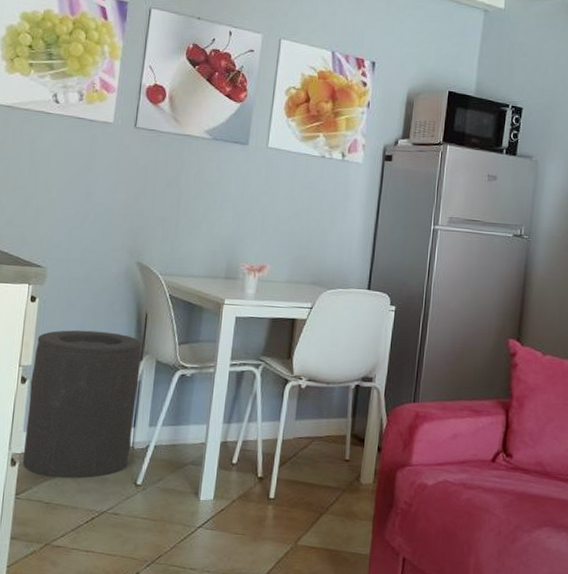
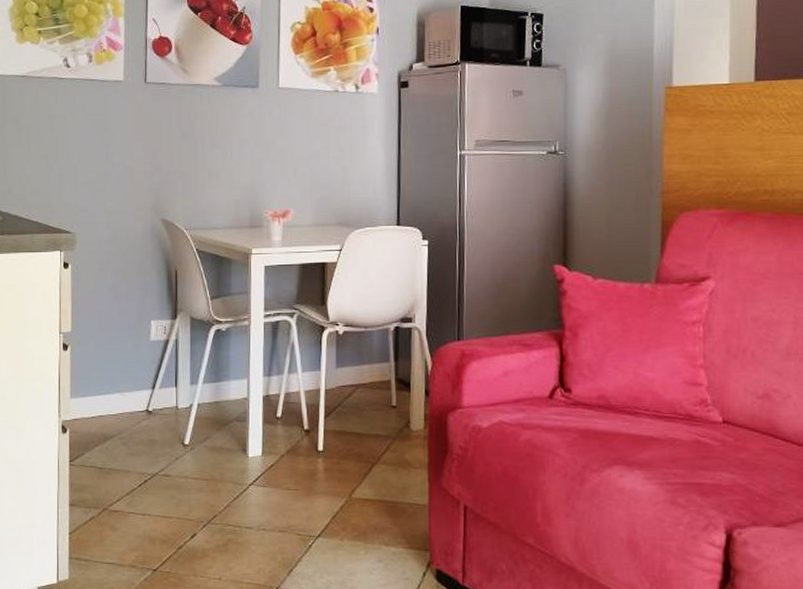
trash can: present [22,330,142,479] -> none [72,292,176,442]

